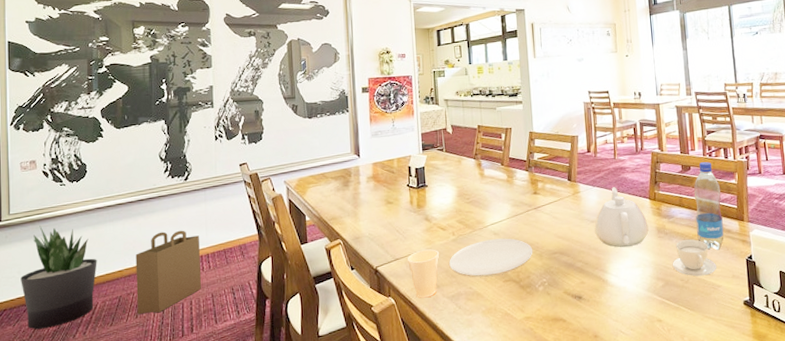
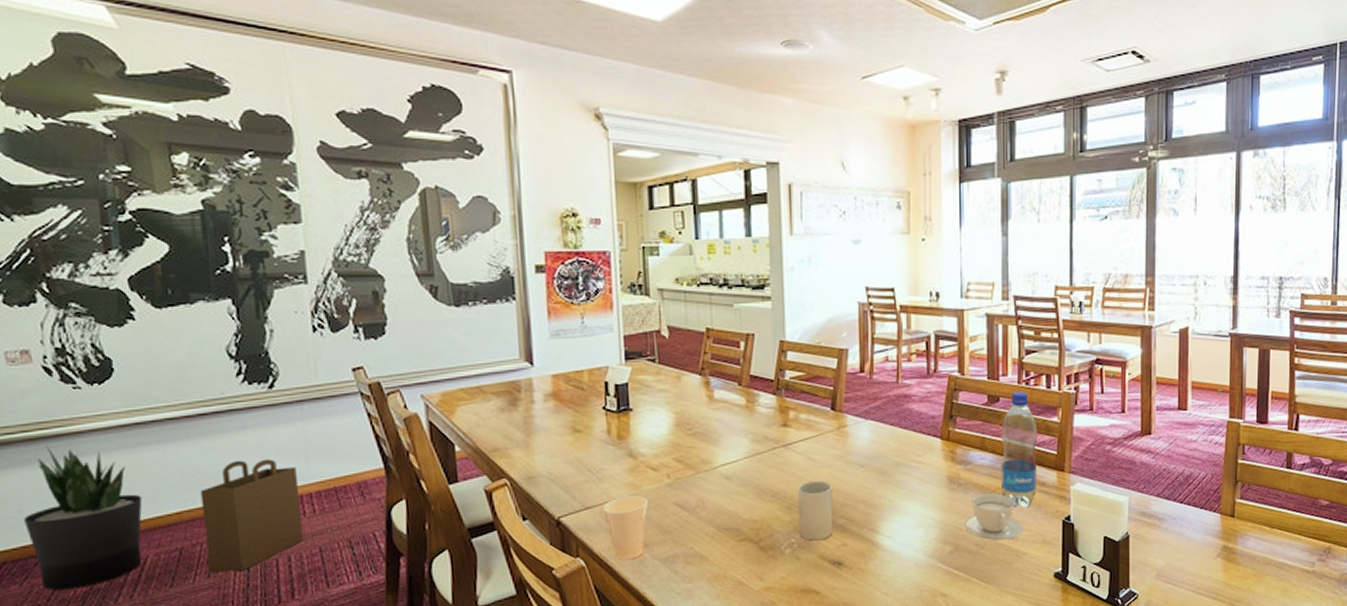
plate: present [449,238,533,278] -> none [662,484,779,535]
cup: none [546,233,574,280] -> present [798,480,834,541]
teapot: present [594,187,649,247] -> none [864,421,937,501]

